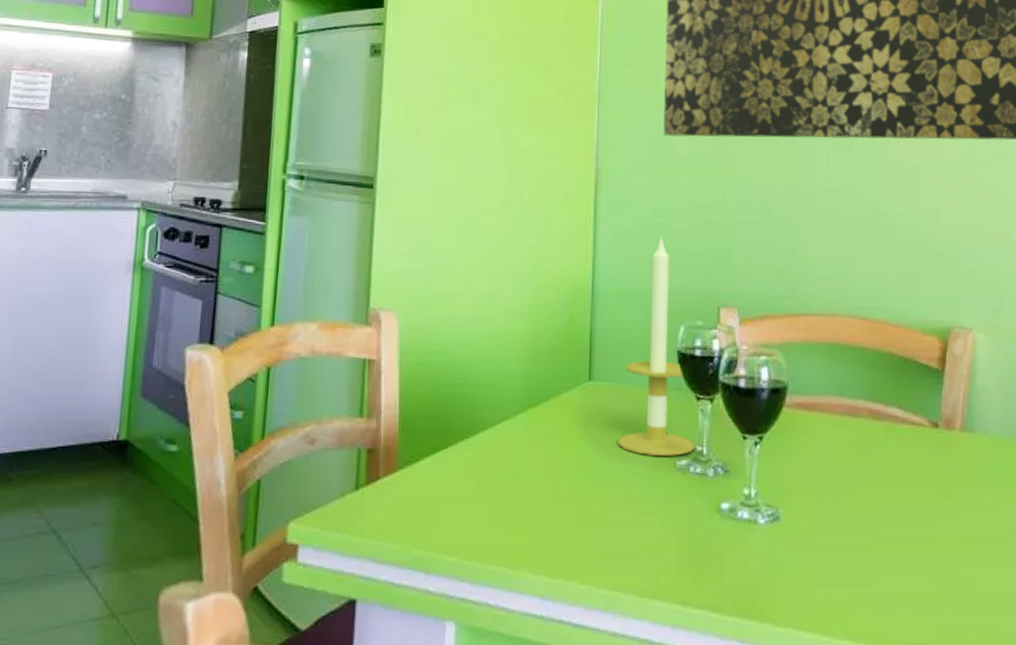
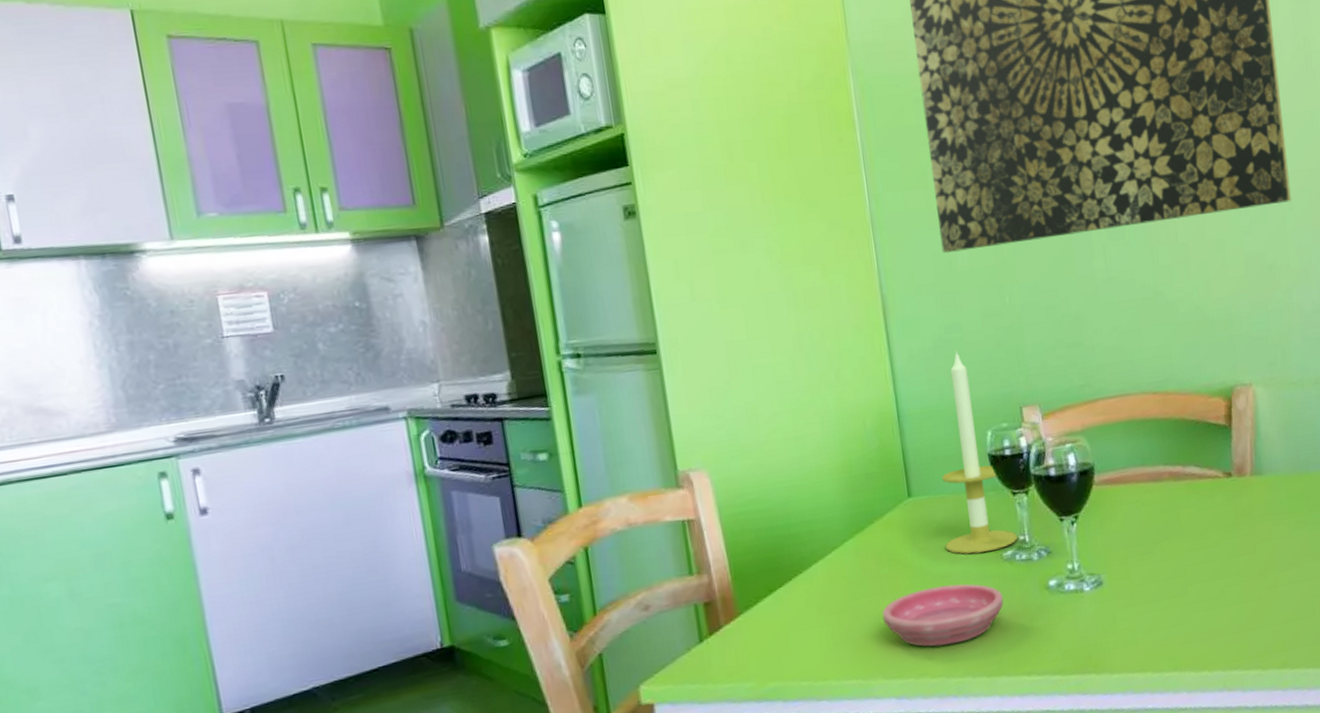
saucer: none [541,482,670,551] -> present [882,583,1004,647]

